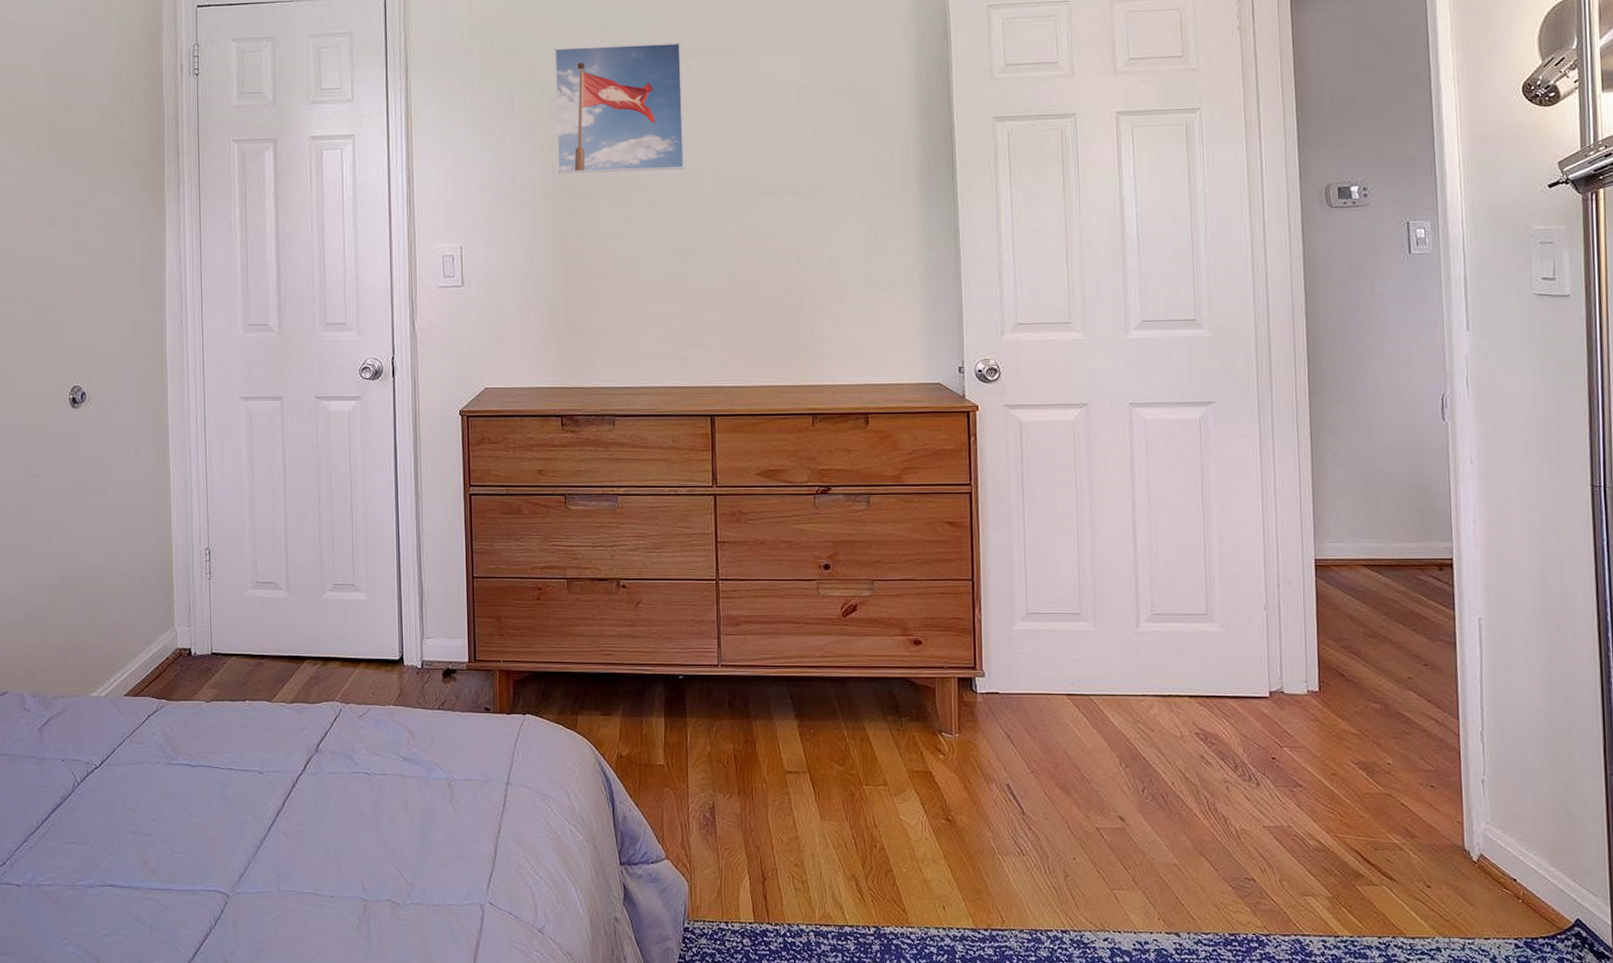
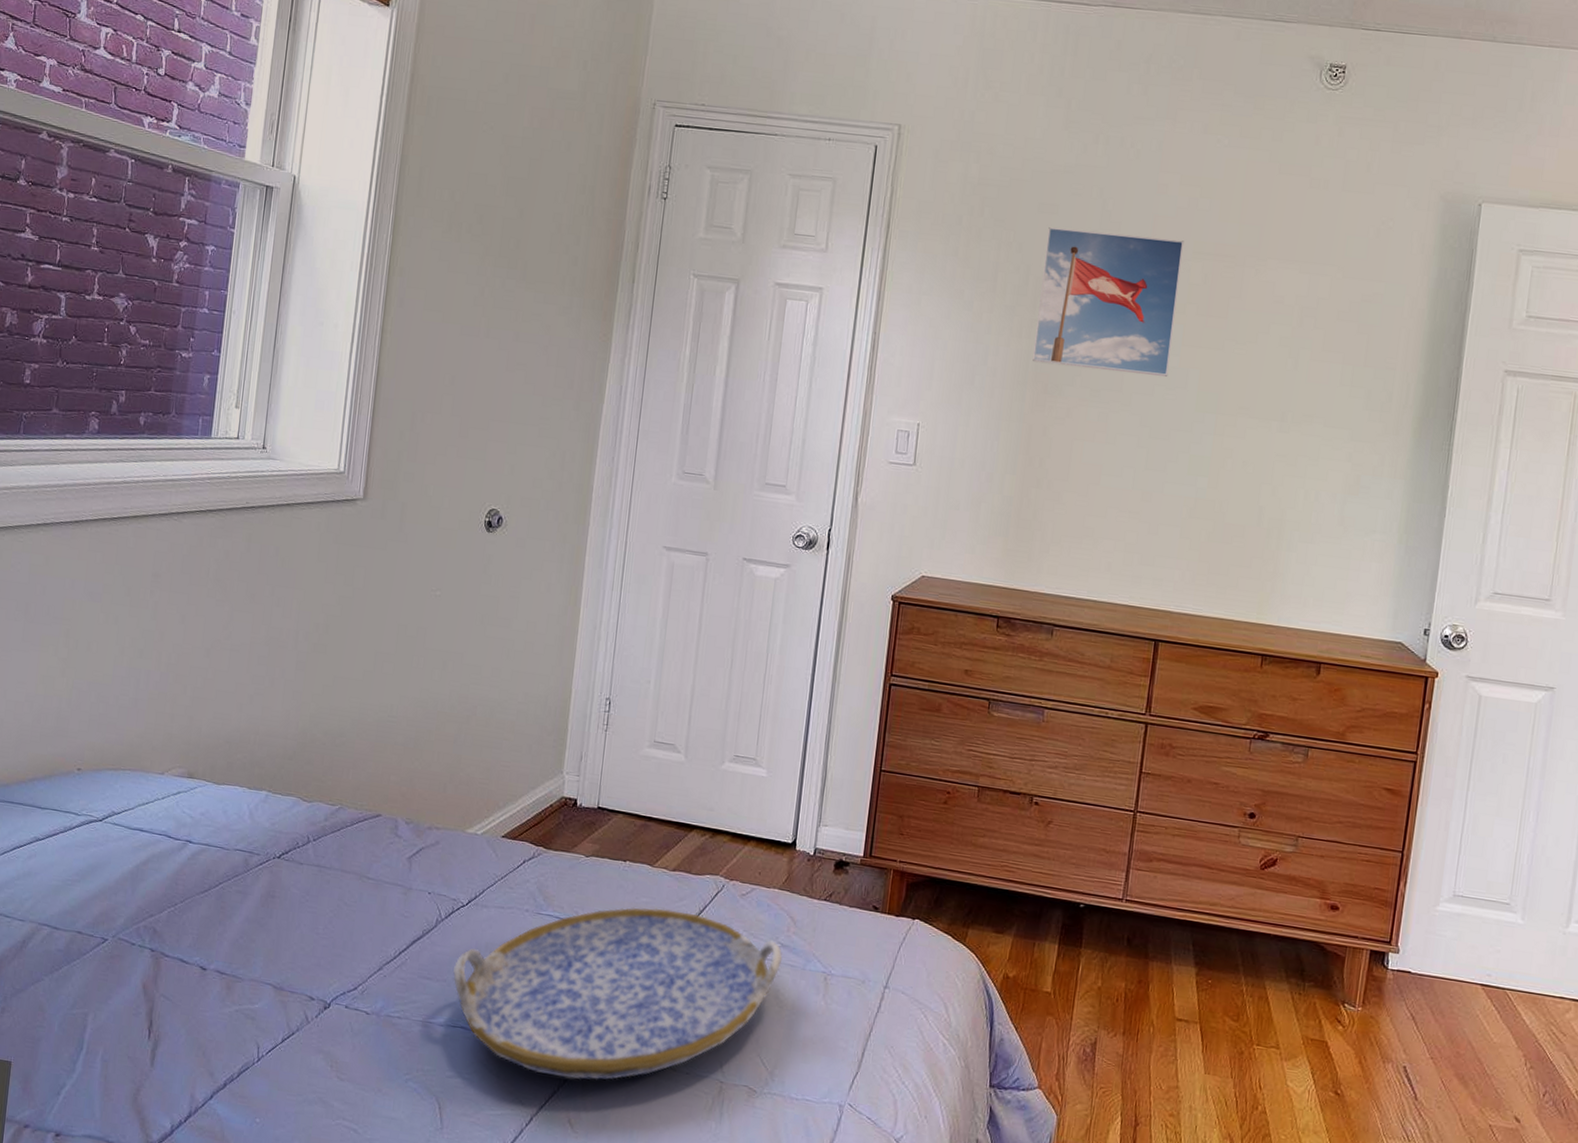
serving tray: none [94,741,406,919] -> present [452,907,783,1081]

